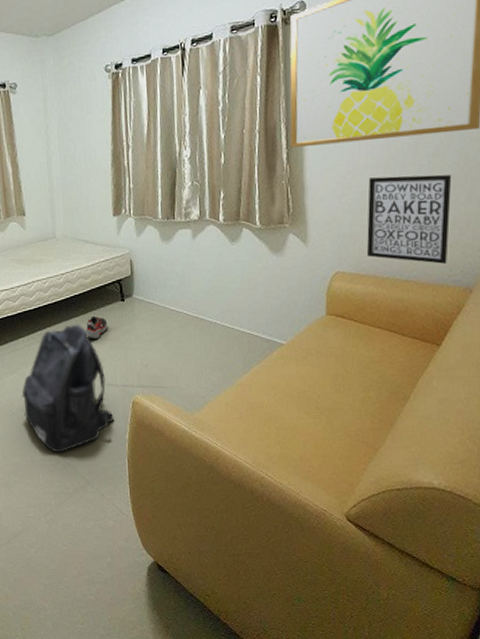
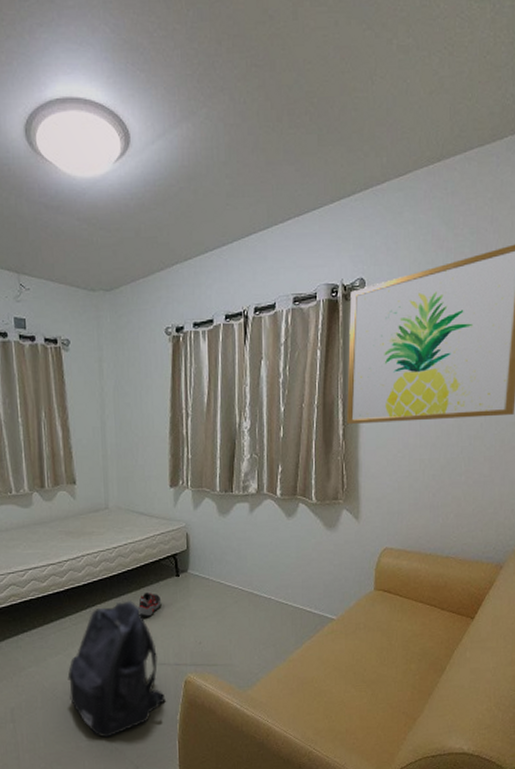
wall art: present [367,174,452,264] -> none [414,456,489,541]

